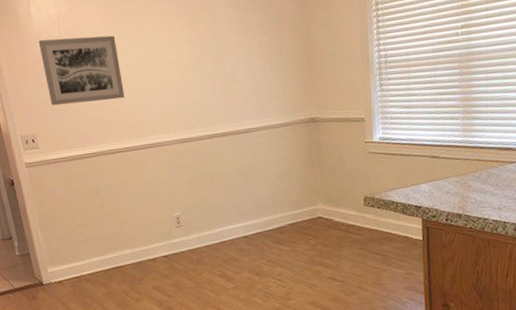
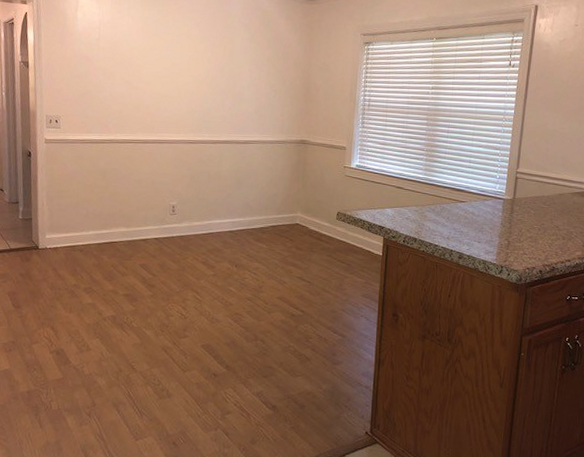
wall art: present [38,35,125,106] -> none [78,39,147,99]

